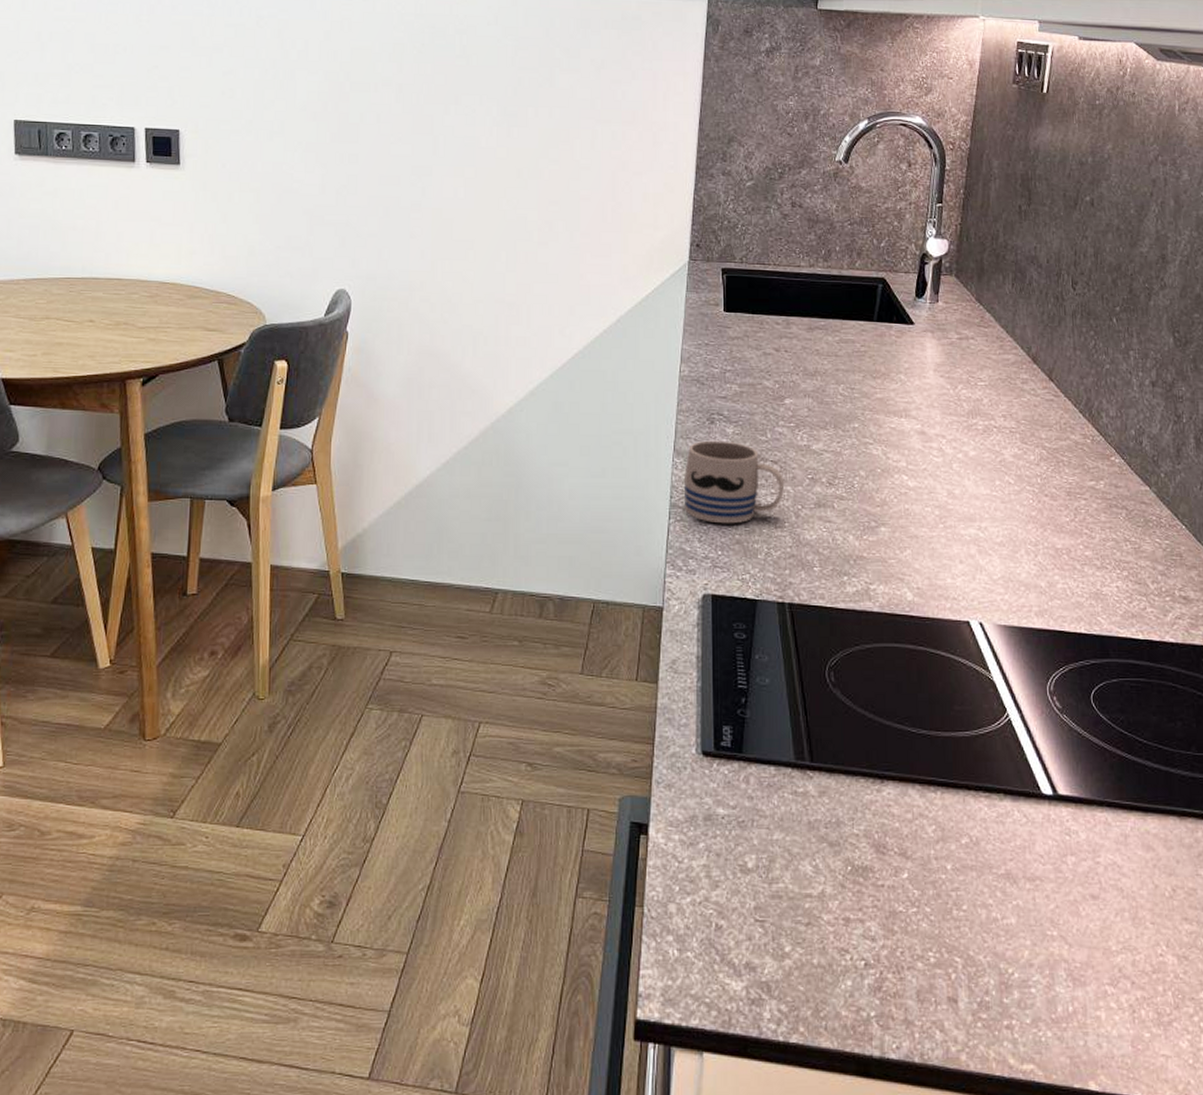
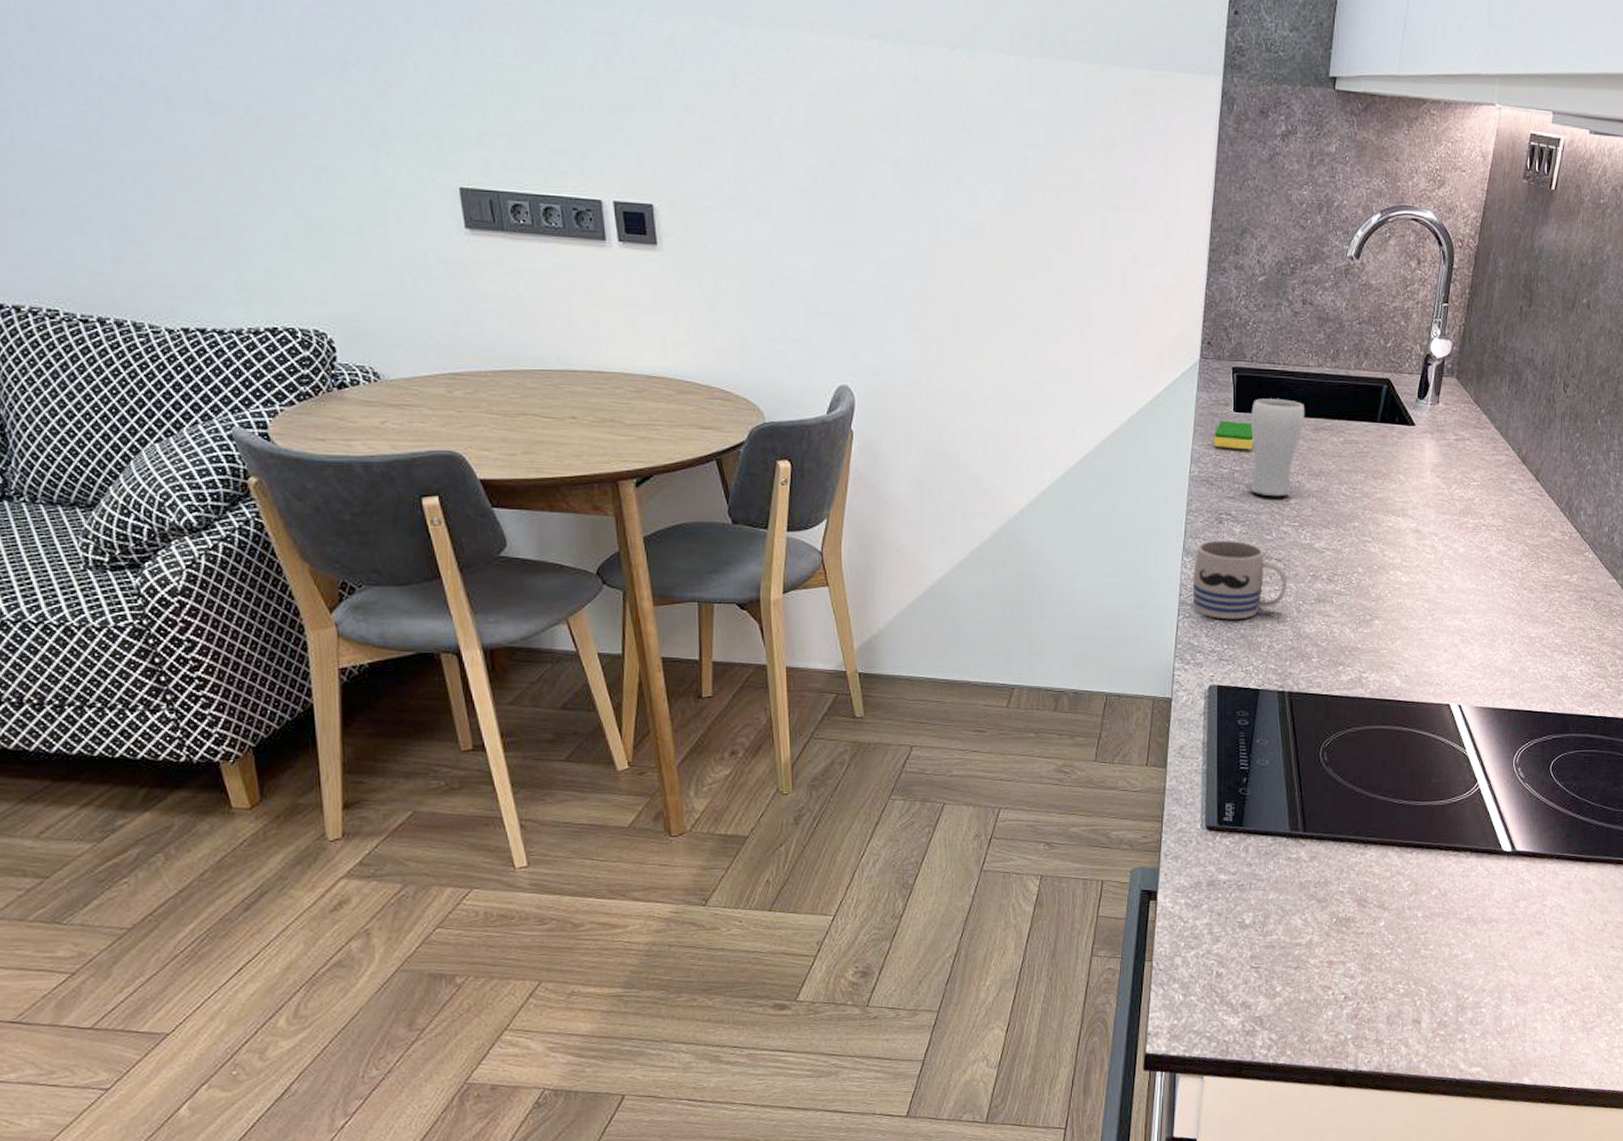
dish sponge: none [704,320,745,350] -> present [1214,420,1254,450]
drinking glass: none [742,298,797,397] -> present [1251,398,1304,497]

